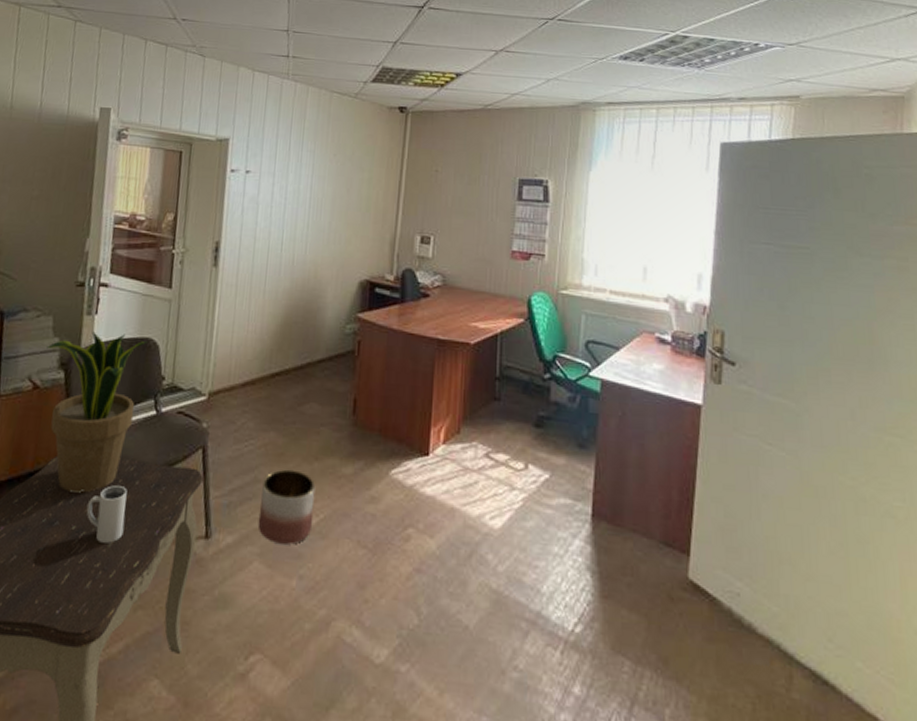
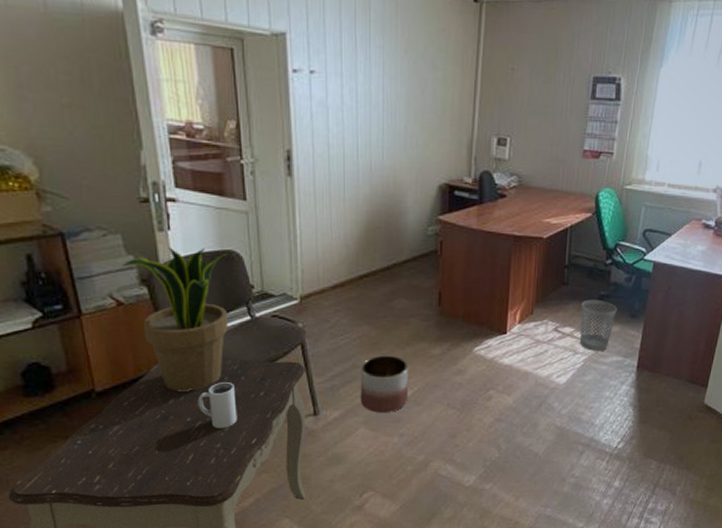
wastebasket: none [516,420,561,489] -> present [579,299,617,351]

